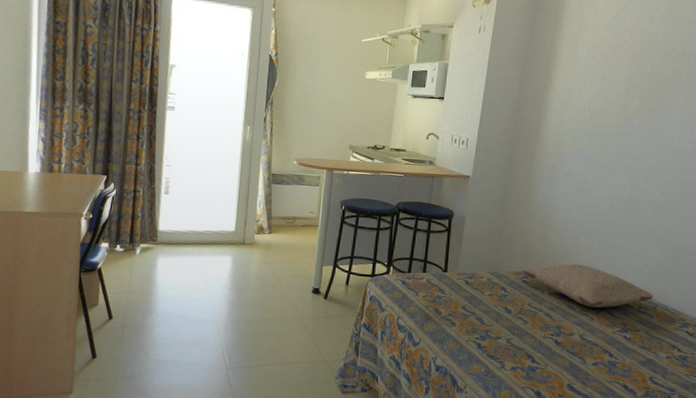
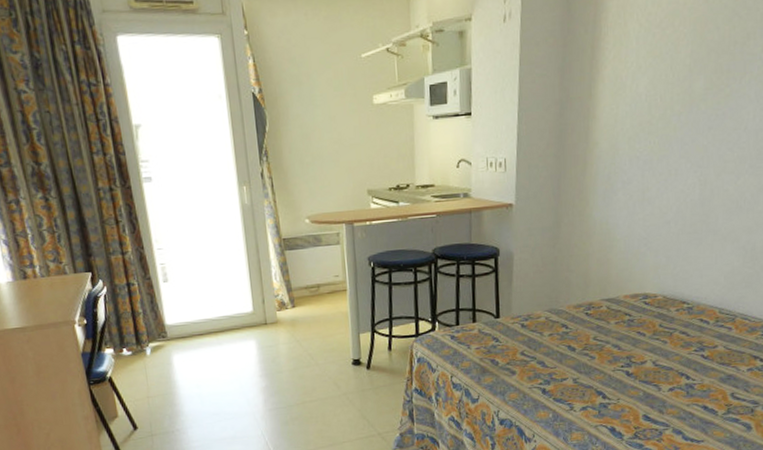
pillow: present [522,263,654,308] -> none [583,284,732,330]

